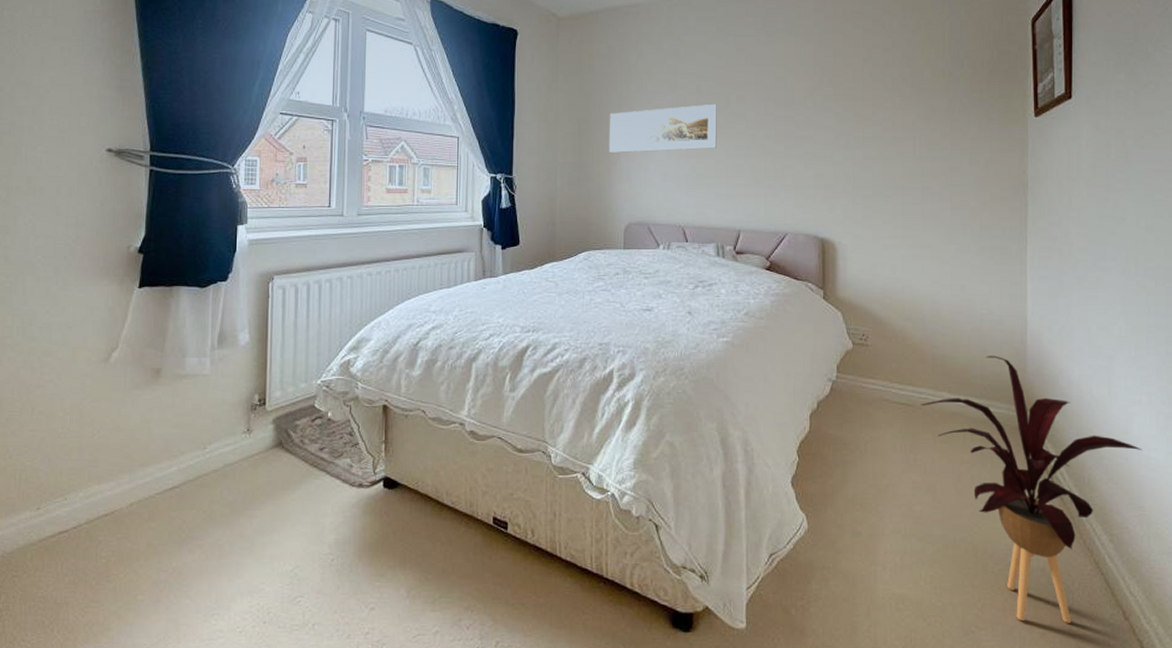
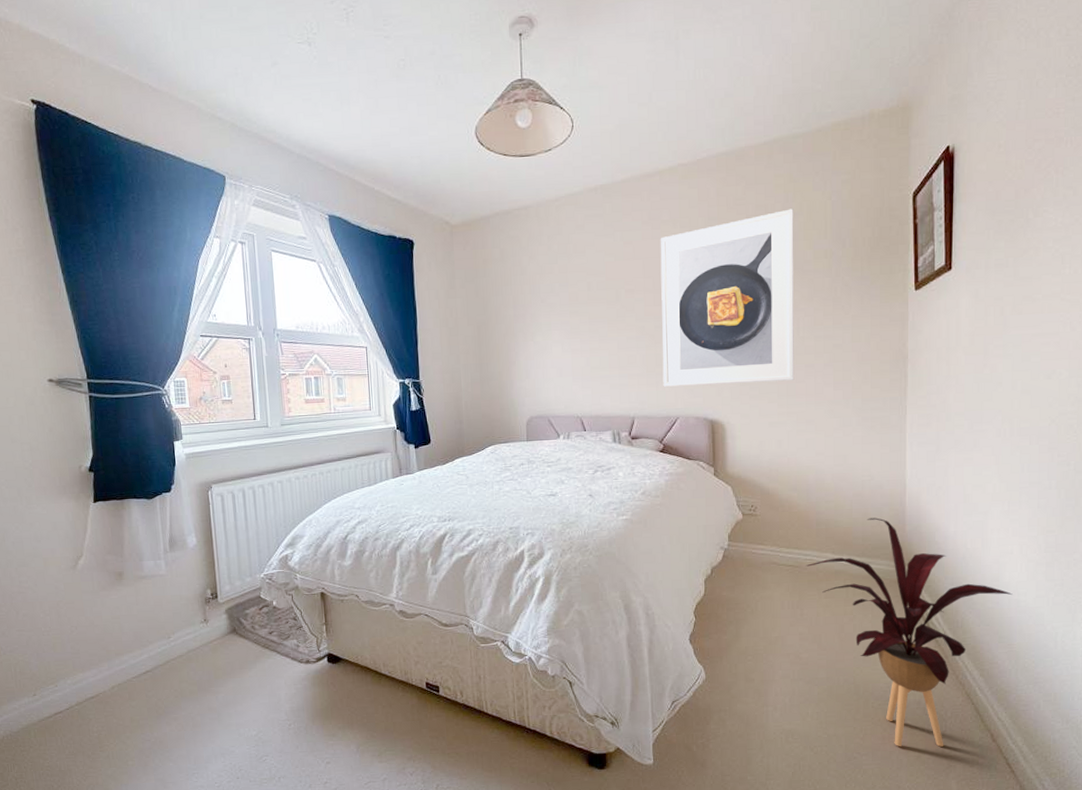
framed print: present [608,103,717,153] -> none [506,298,609,352]
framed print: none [772,26,911,203] -> present [660,208,795,387]

